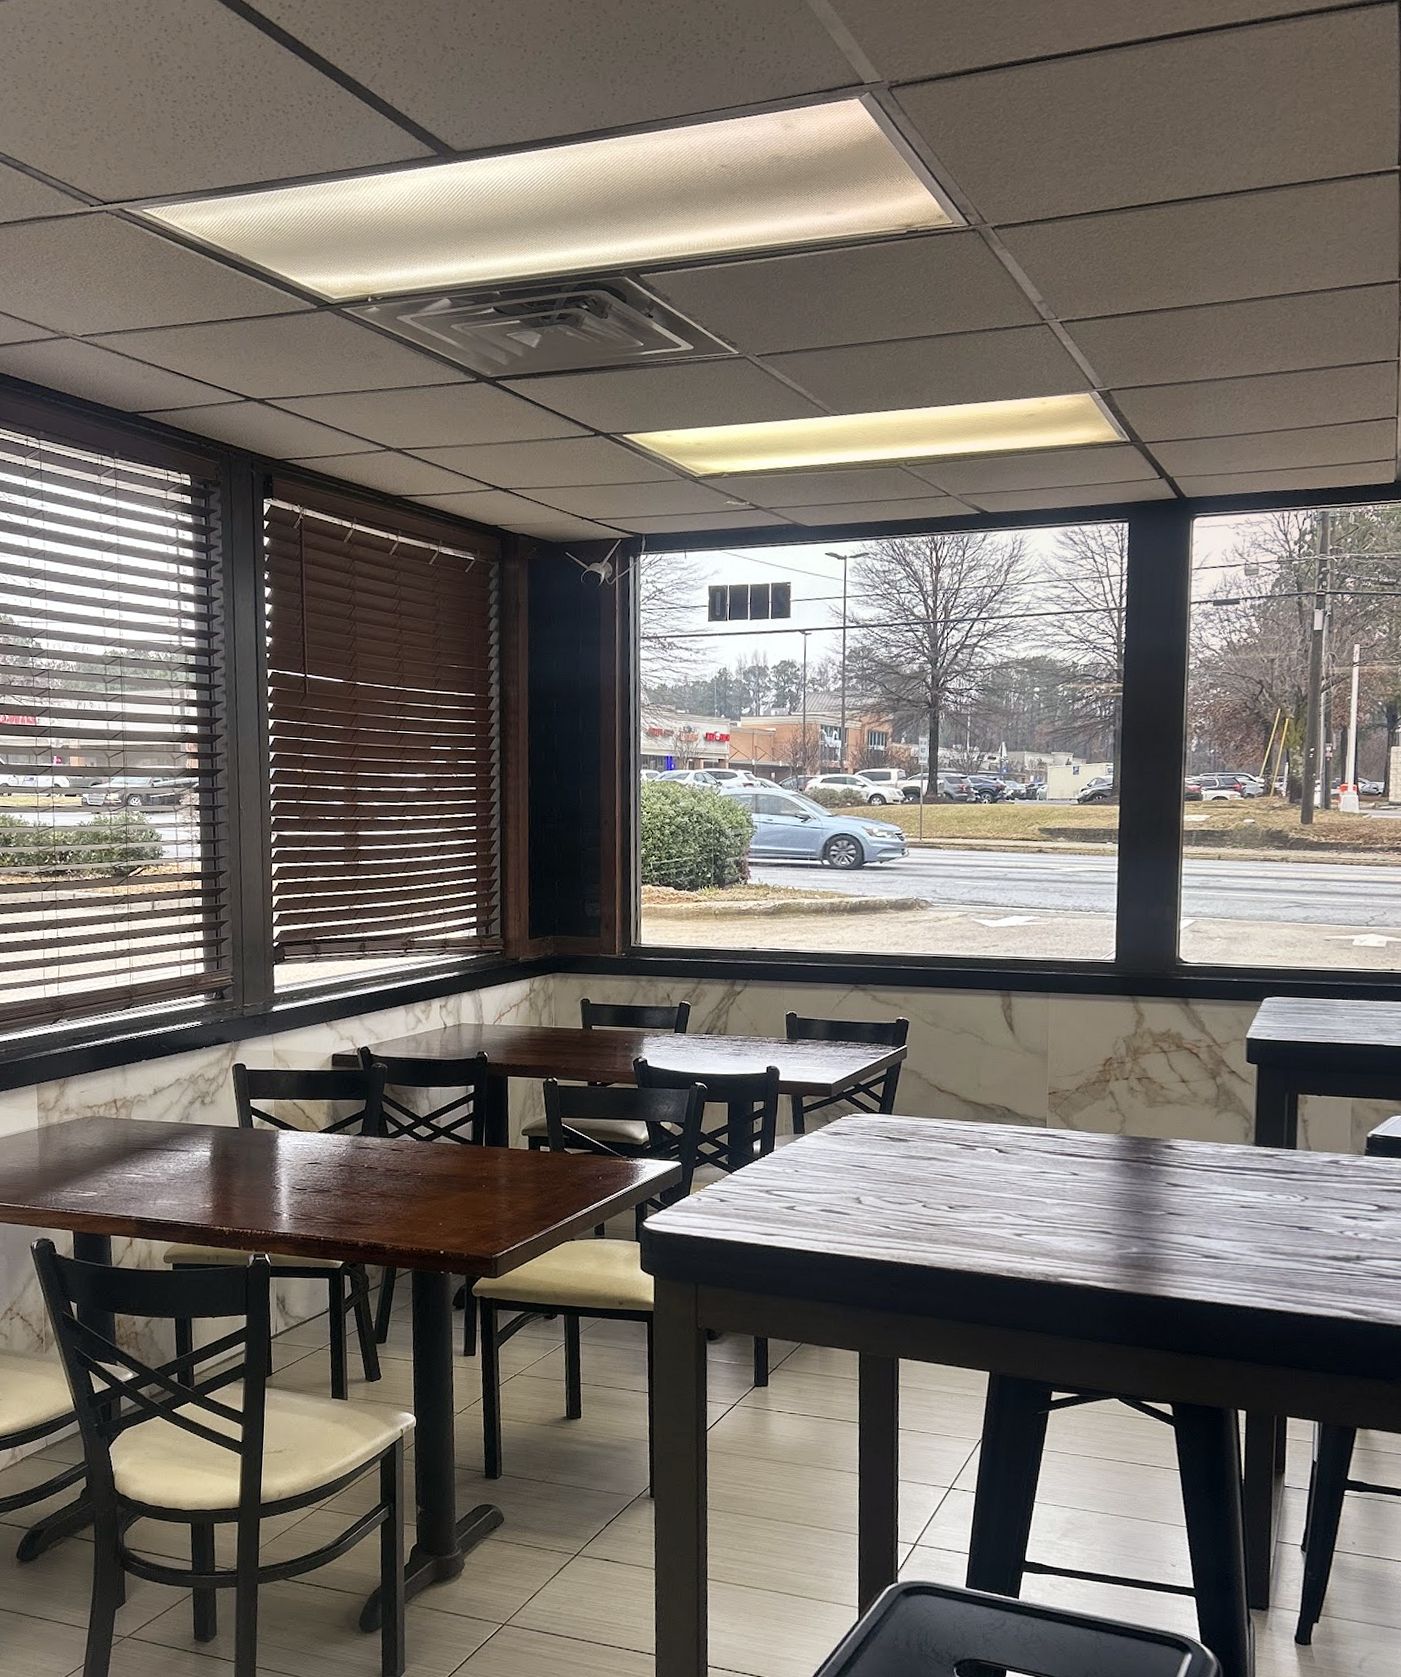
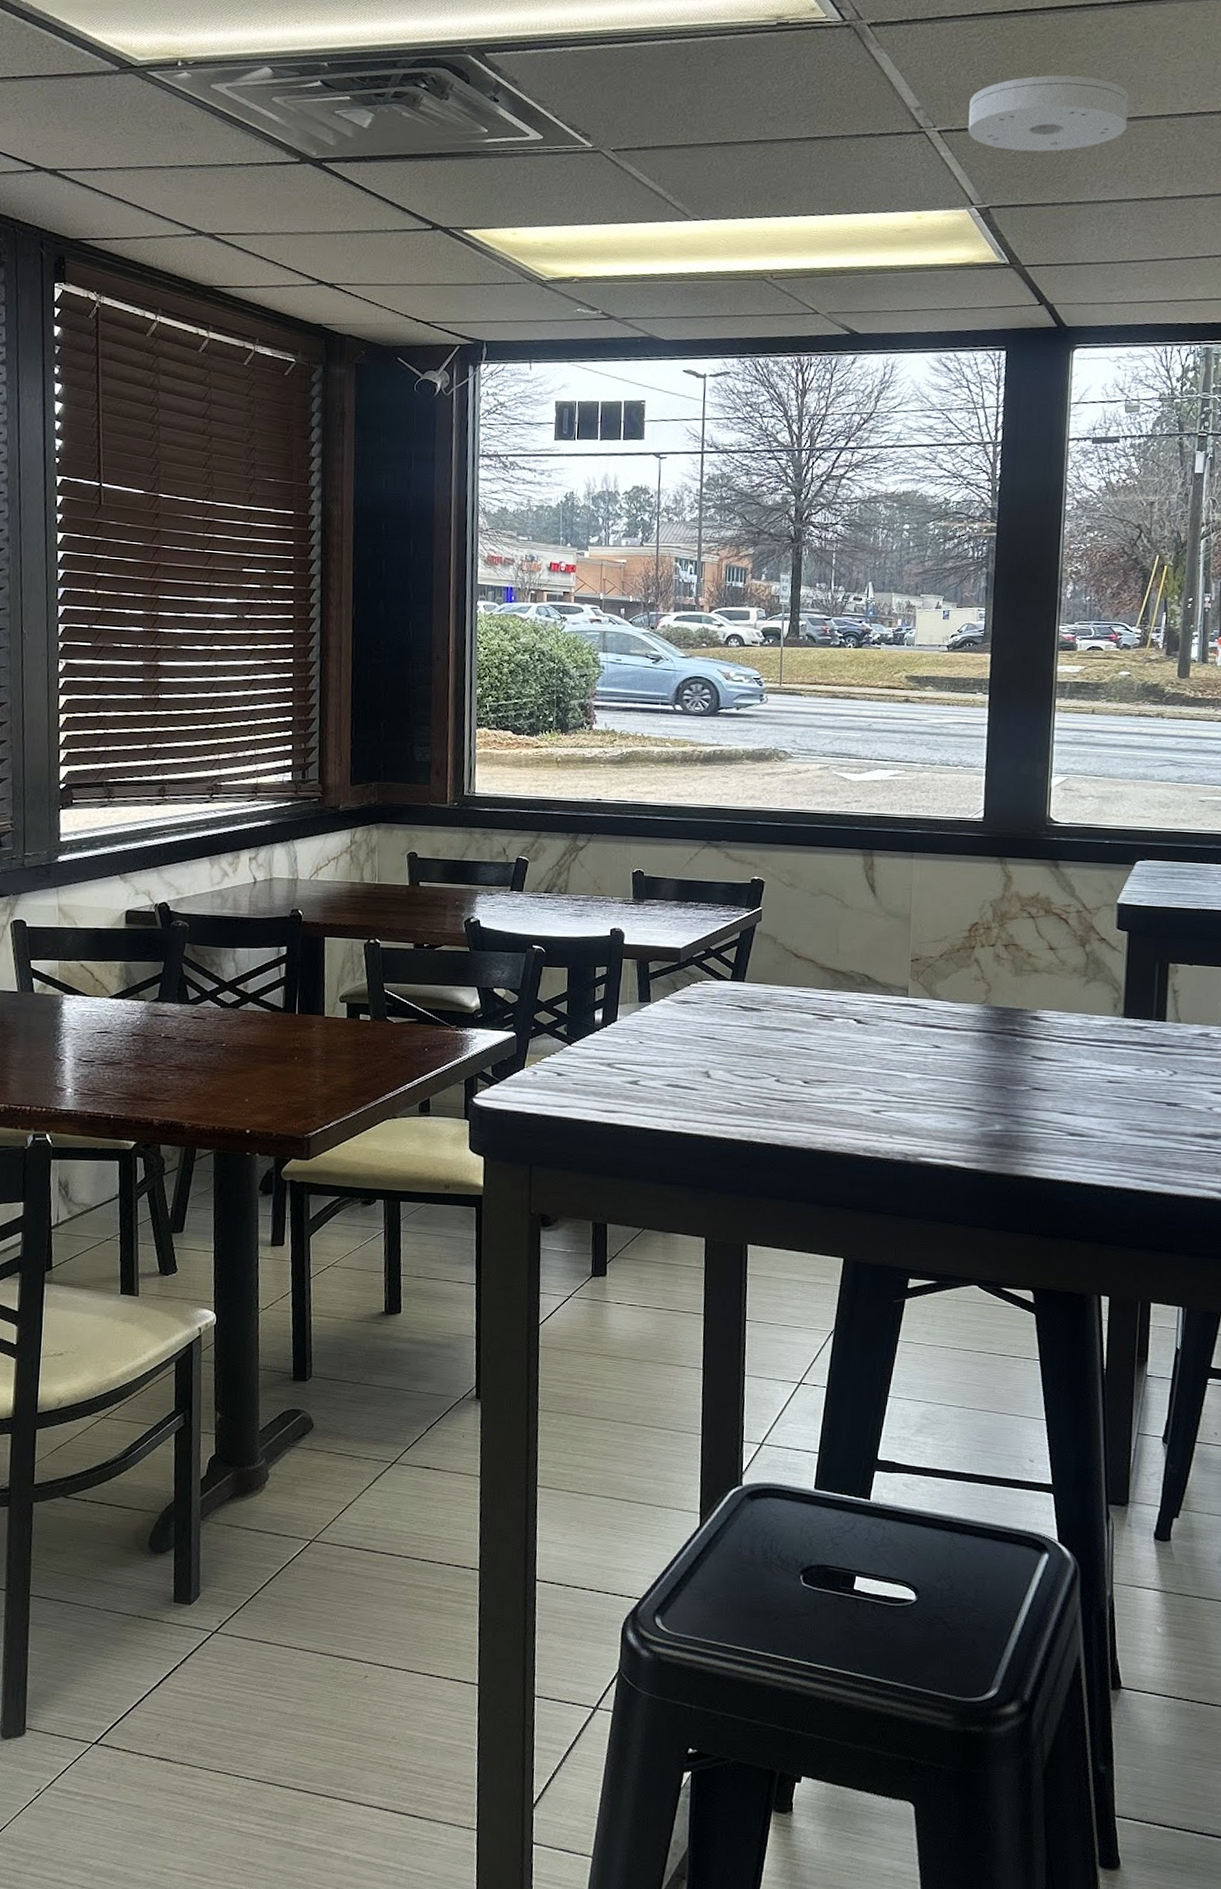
smoke detector: none [1088,263,1242,337] -> present [968,75,1129,152]

